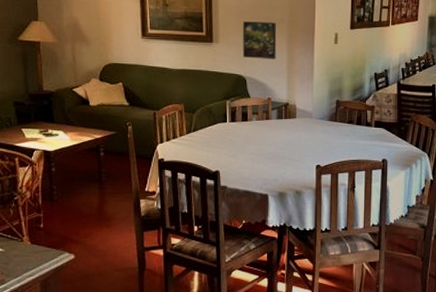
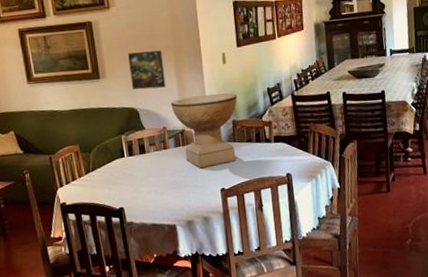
decorative bowl: none [278,71,344,143] -> present [170,93,237,169]

